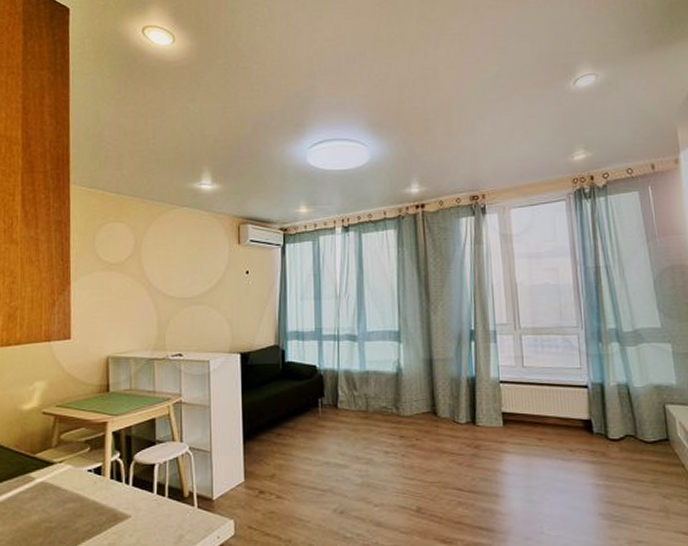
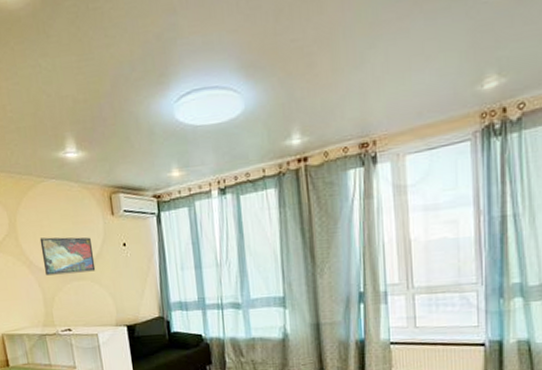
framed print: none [163,261,216,298] -> present [39,237,96,276]

